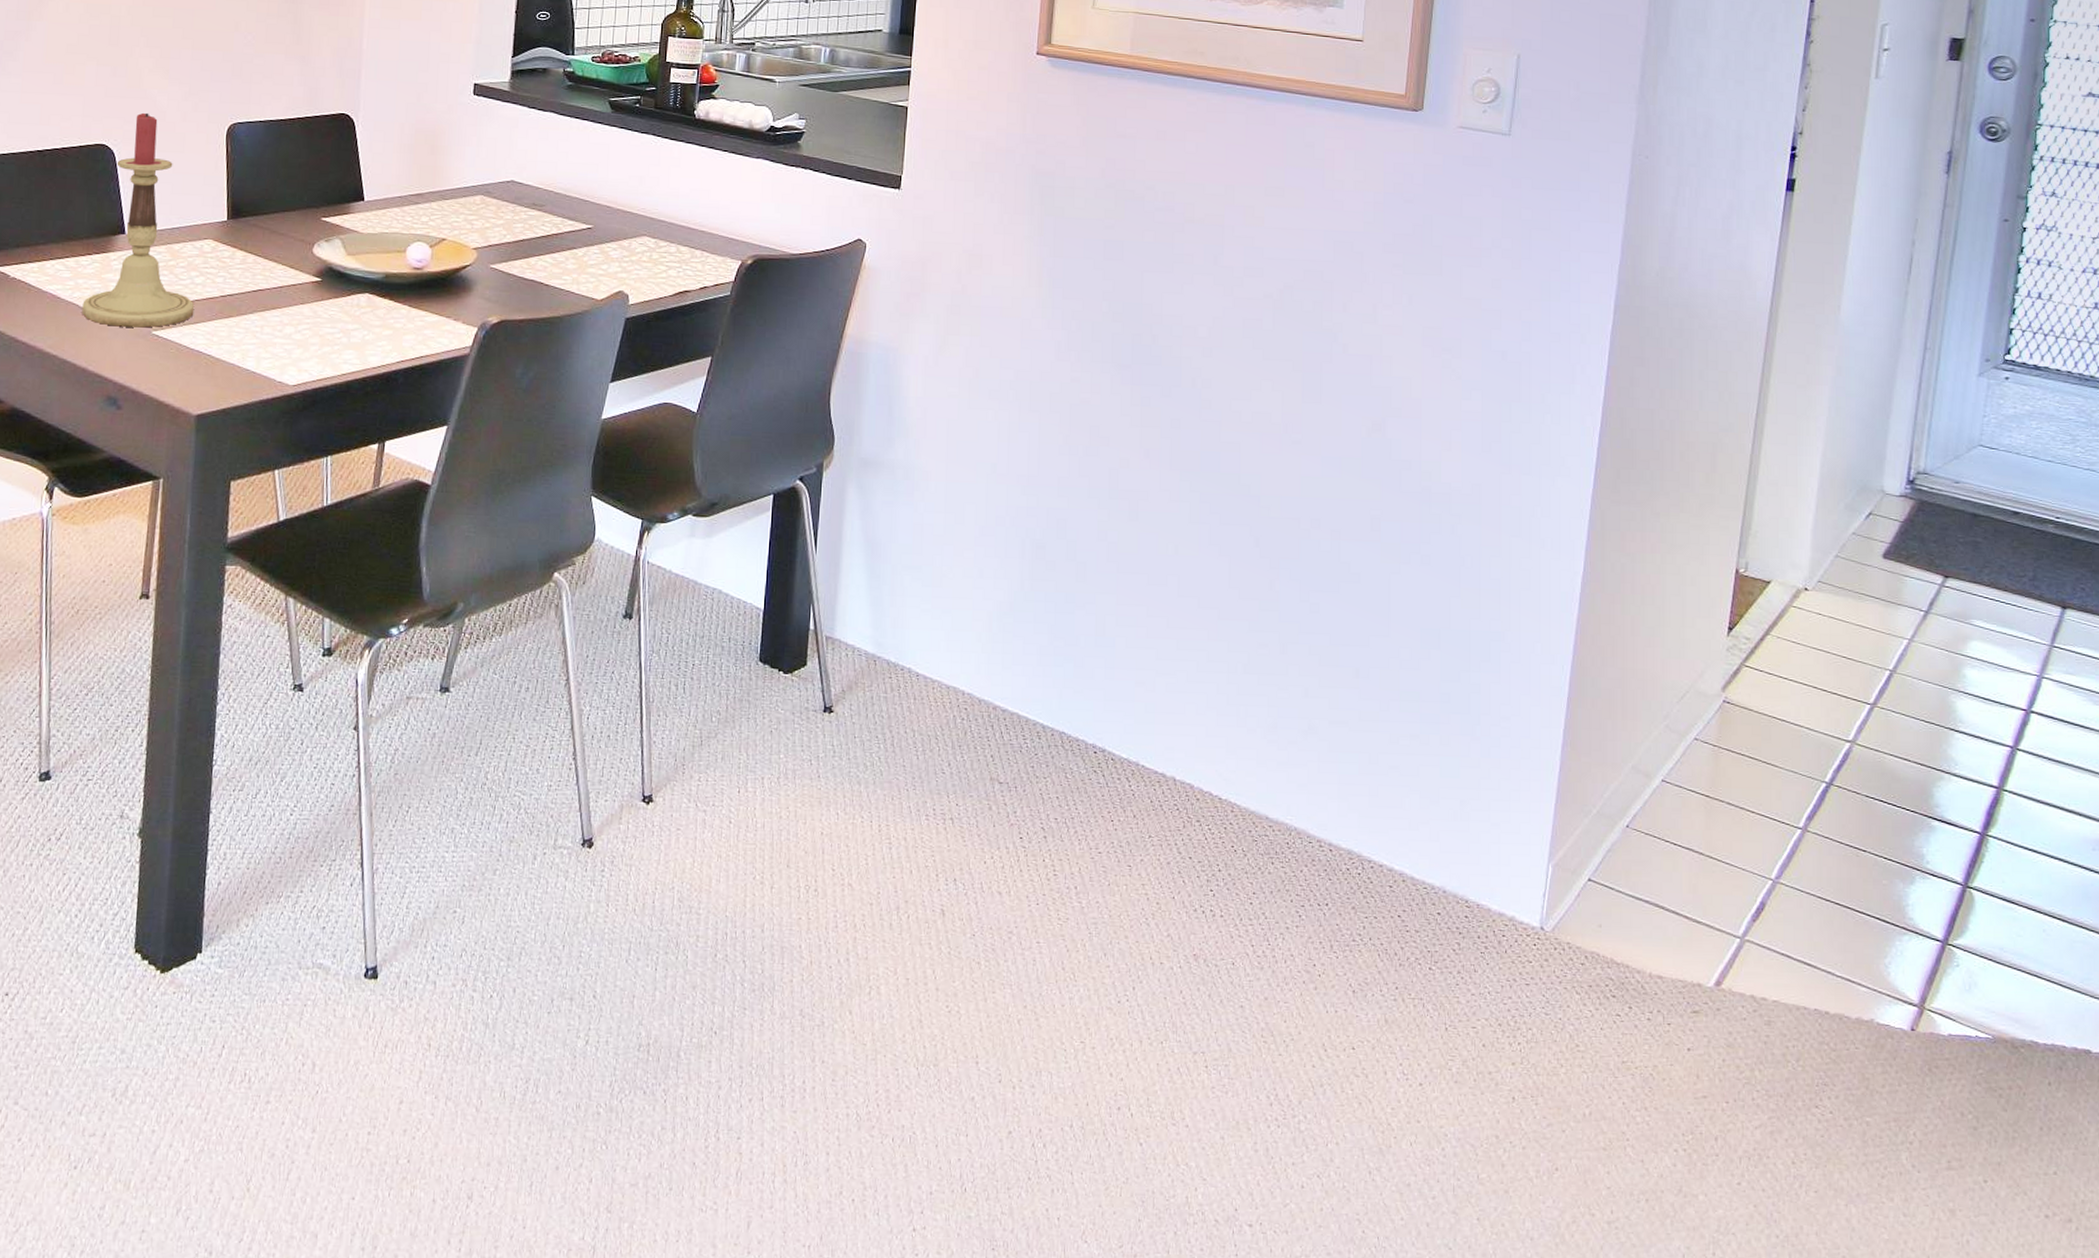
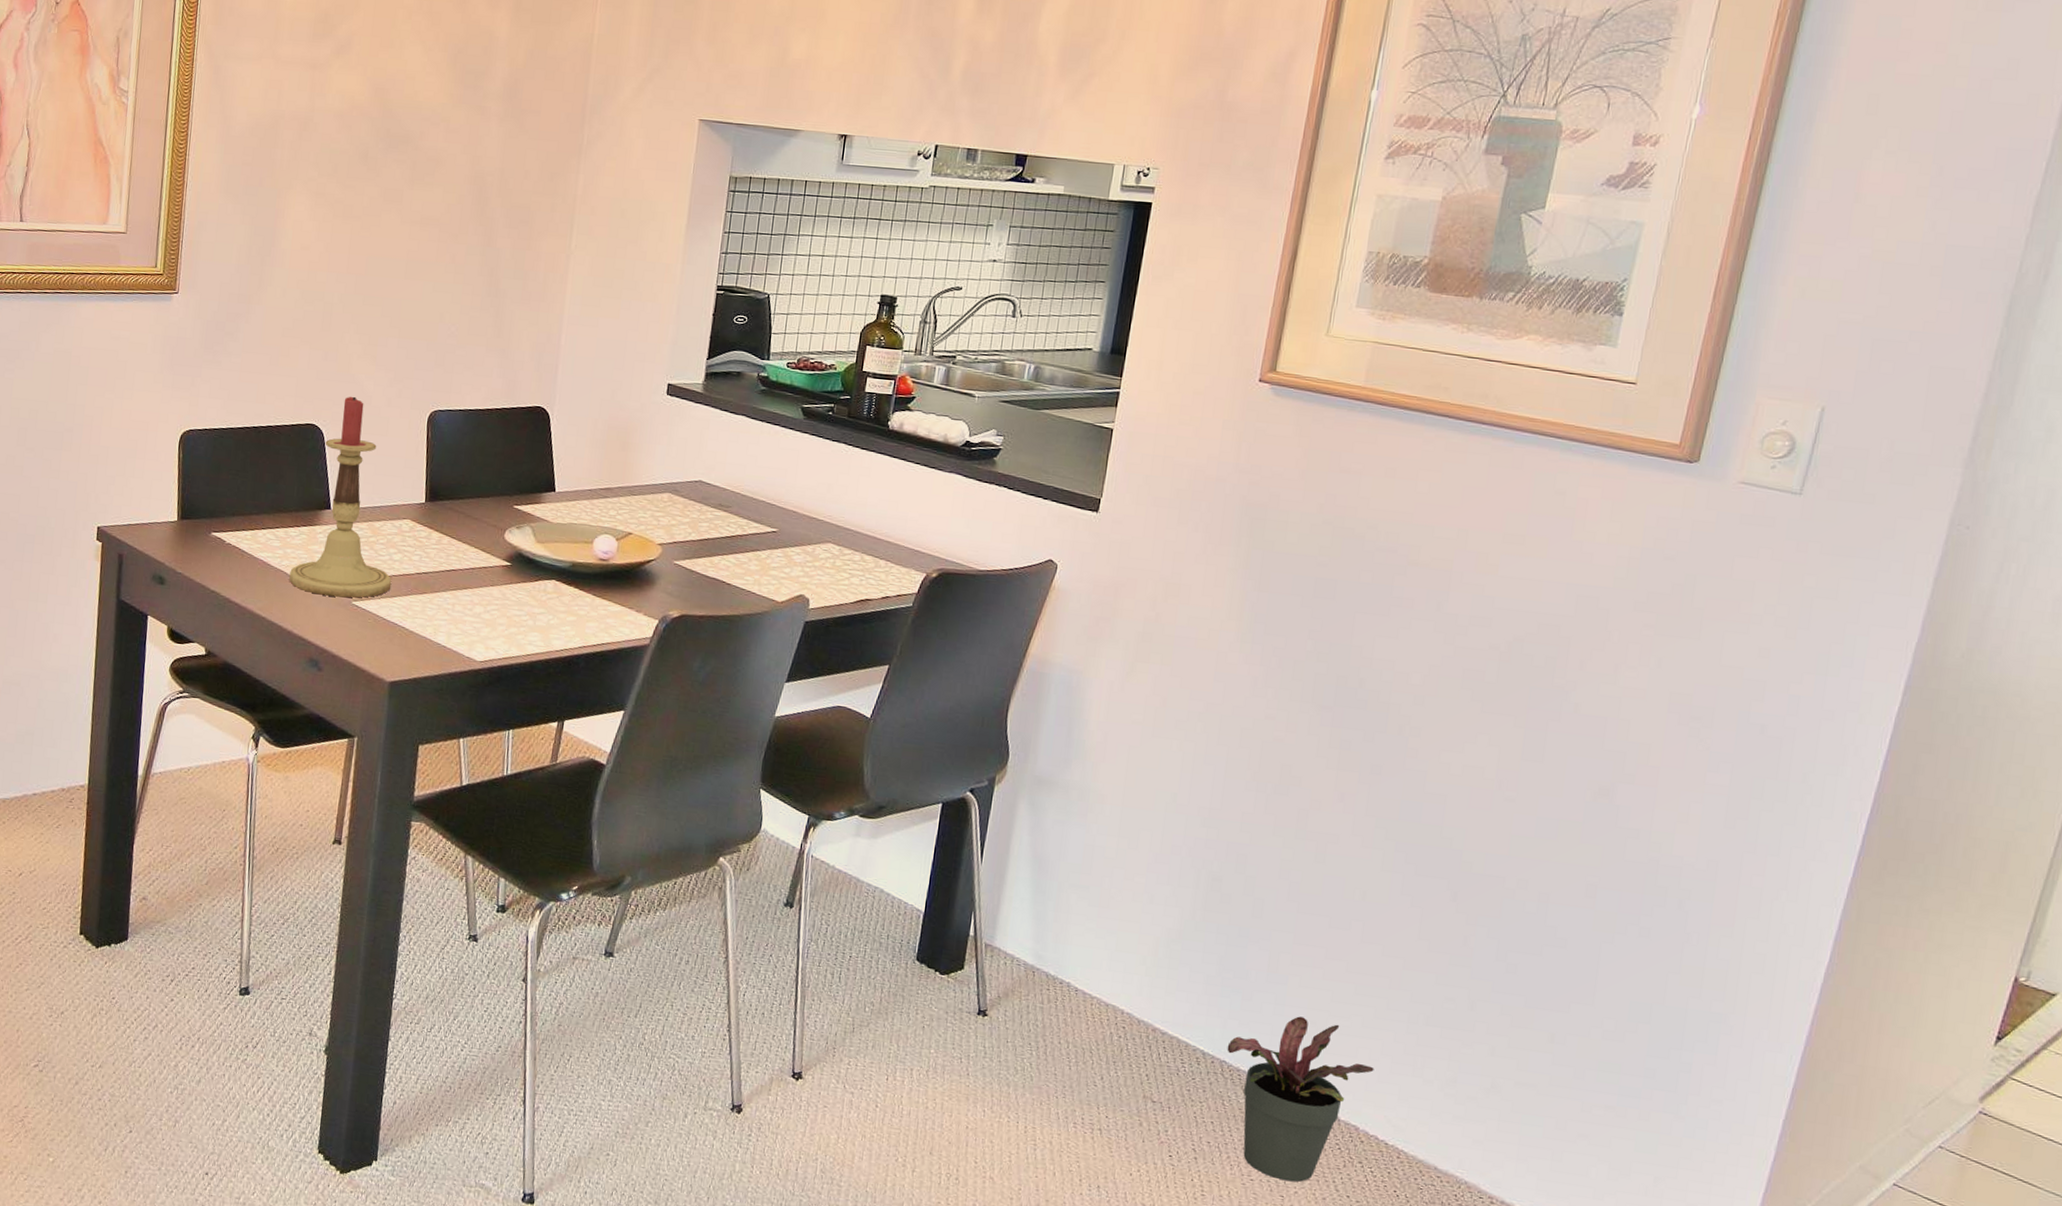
potted plant: none [1065,678,1202,850] -> present [1227,1016,1374,1182]

